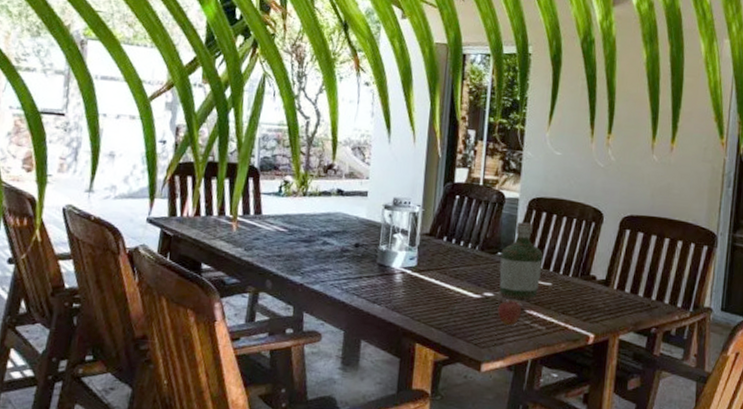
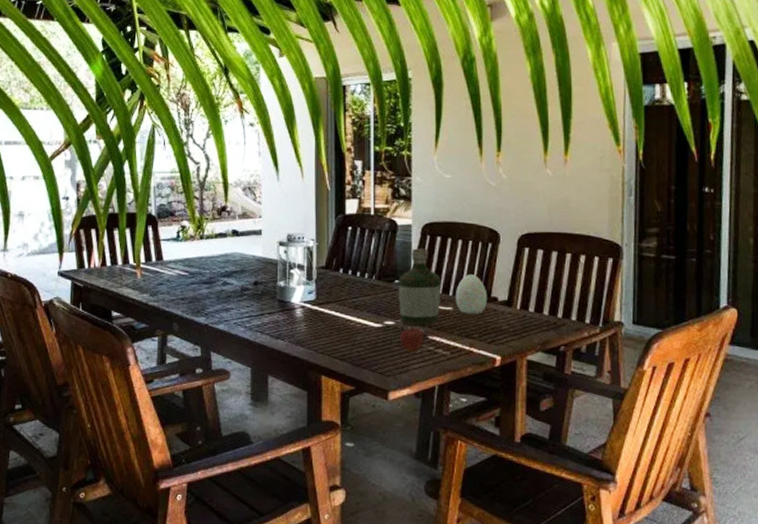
decorative egg: none [555,252,587,292] -> present [455,275,488,314]

